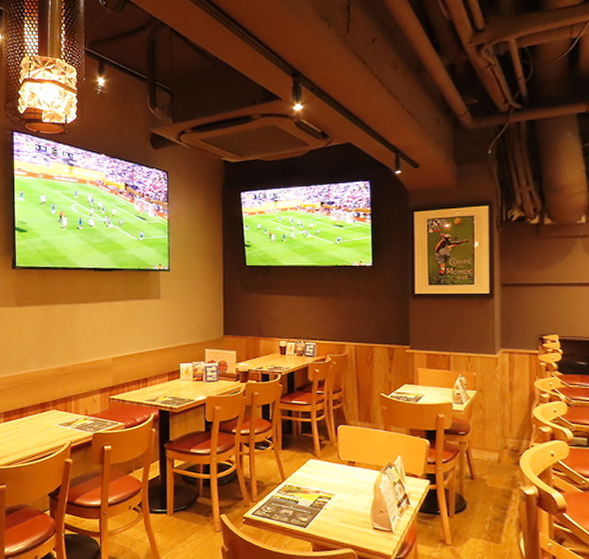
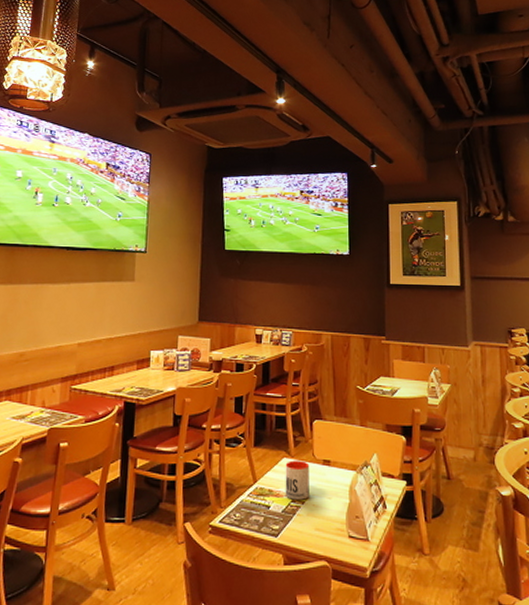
mug: none [312,461,335,496] -> present [285,460,310,500]

